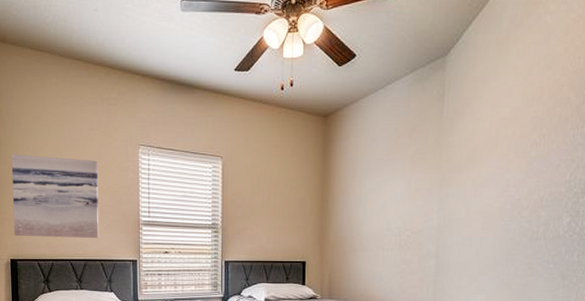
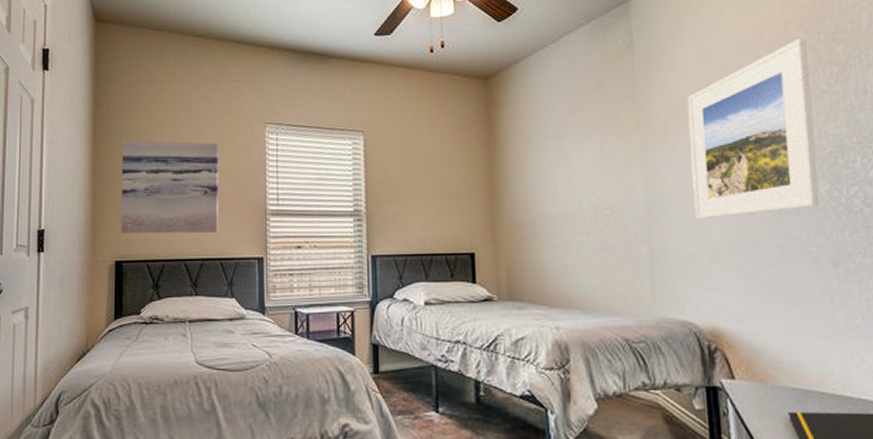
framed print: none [472,98,574,241] -> present [687,38,820,219]

